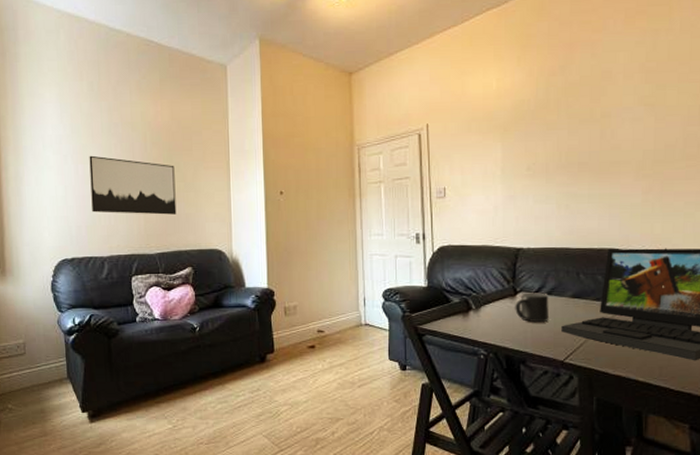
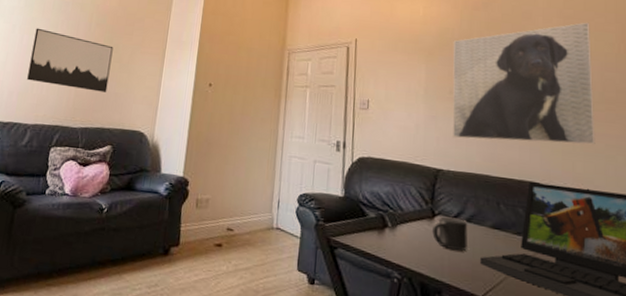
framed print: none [529,74,675,215] -> present [452,22,596,145]

